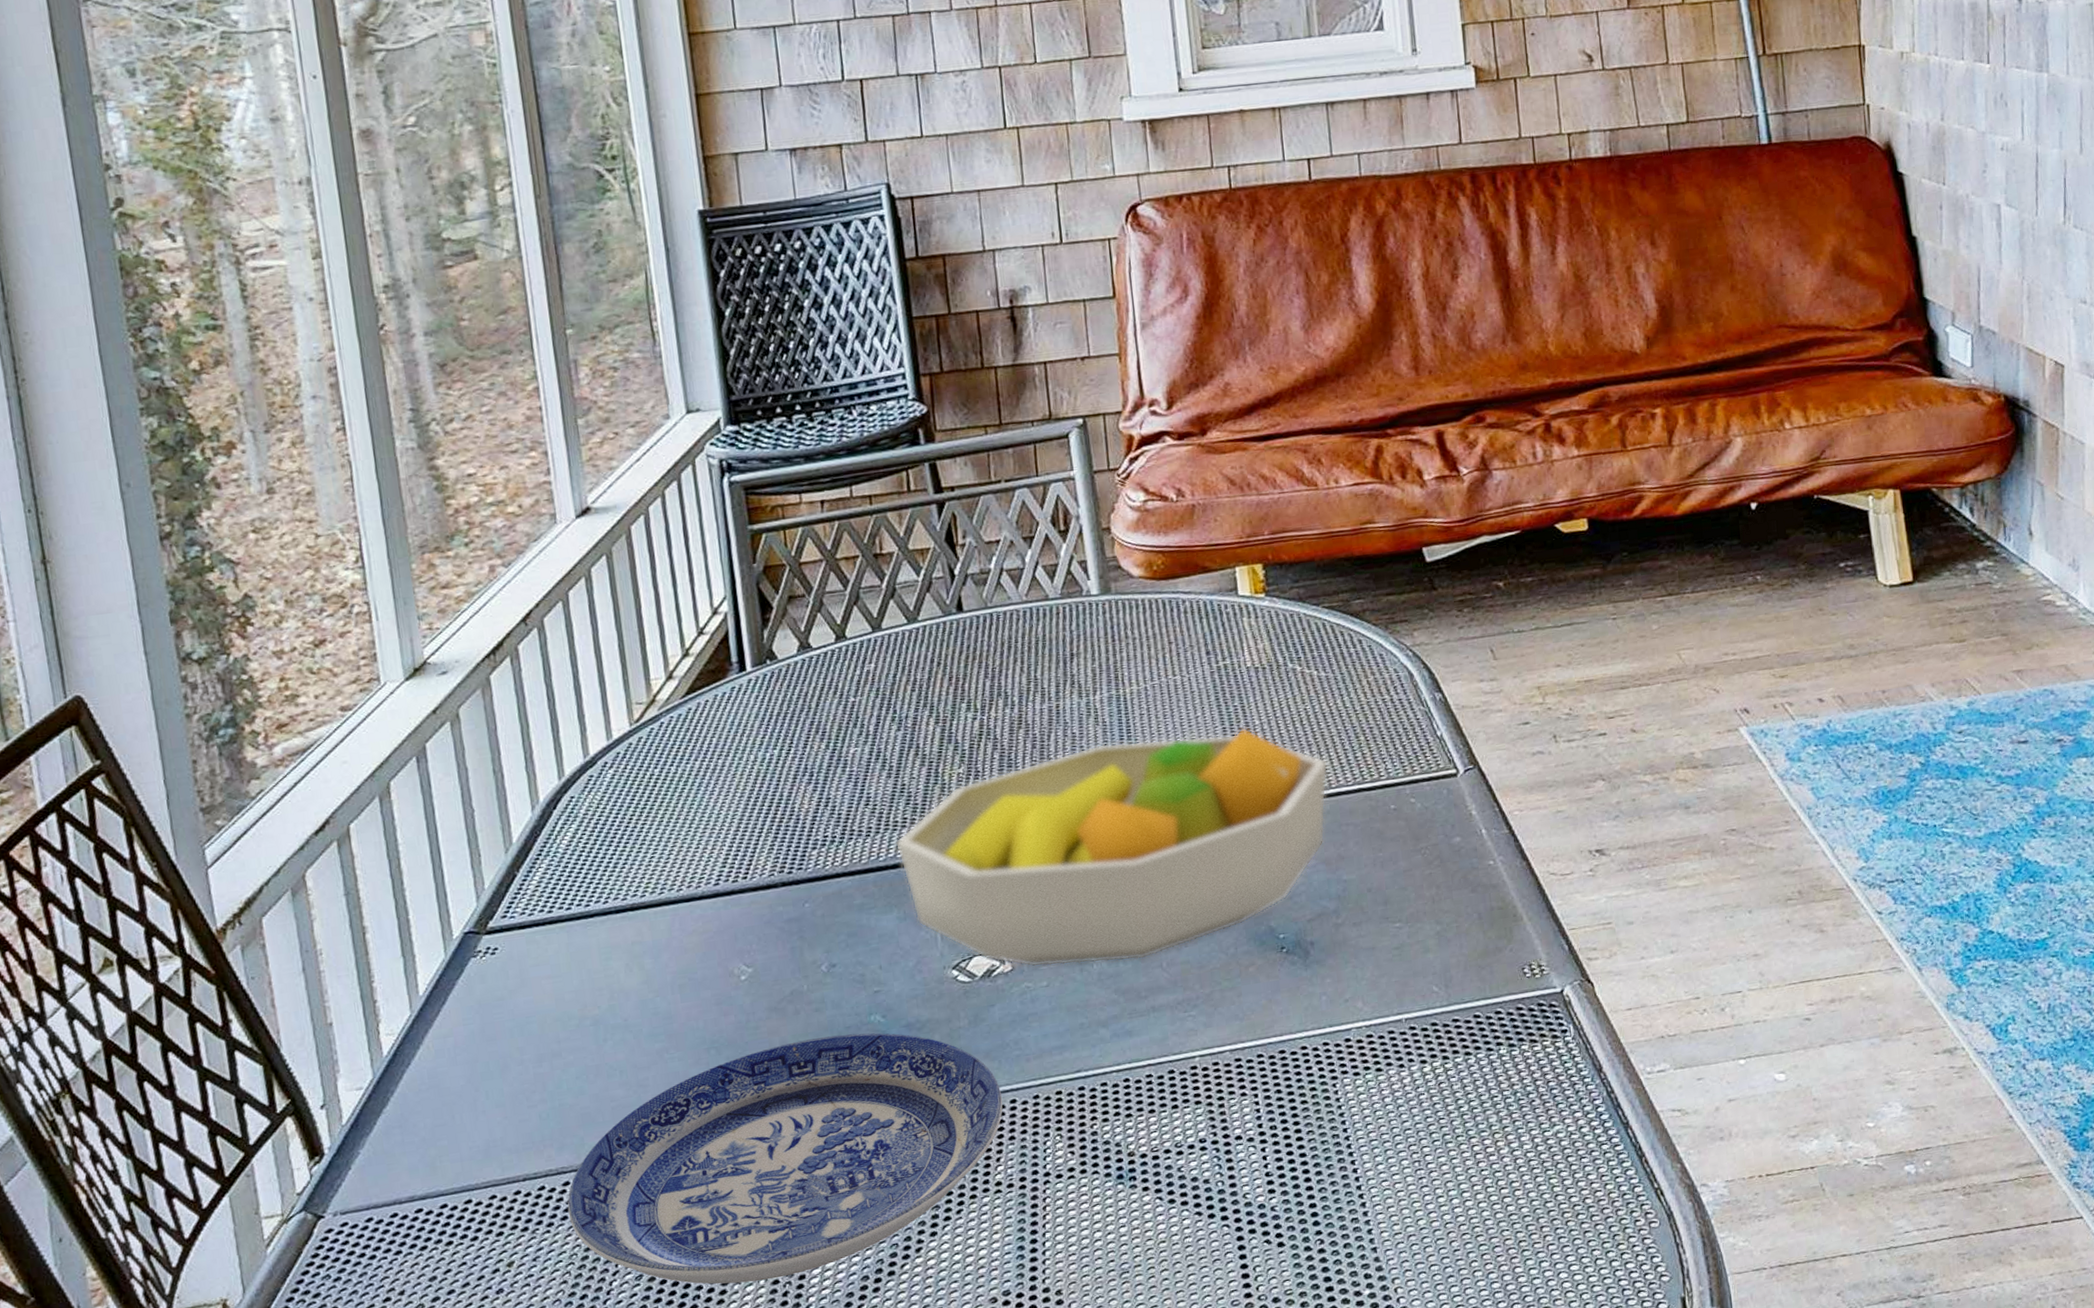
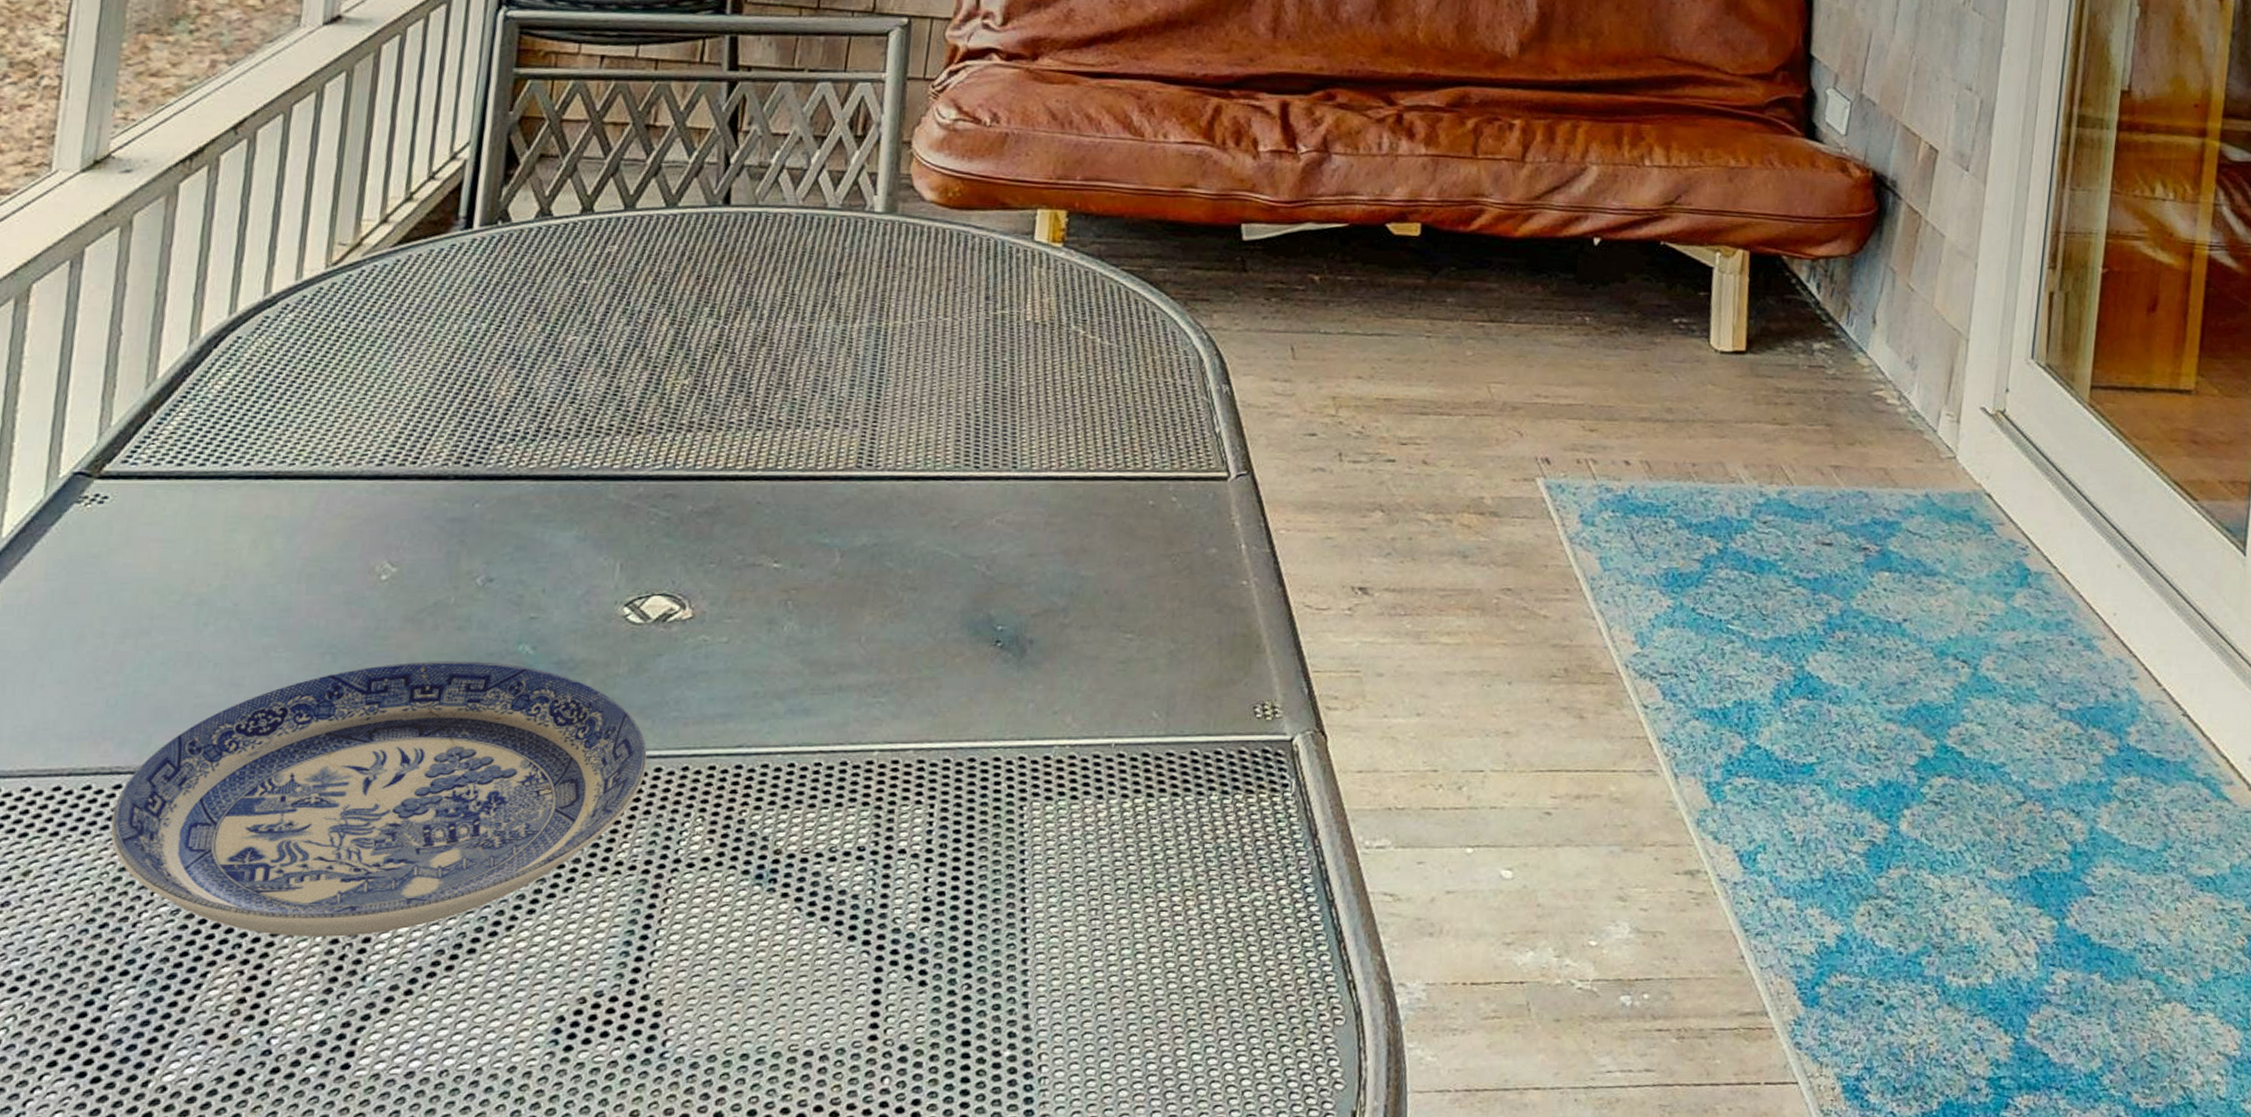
fruit bowl: present [895,727,1329,968] -> none [592,378,1092,630]

